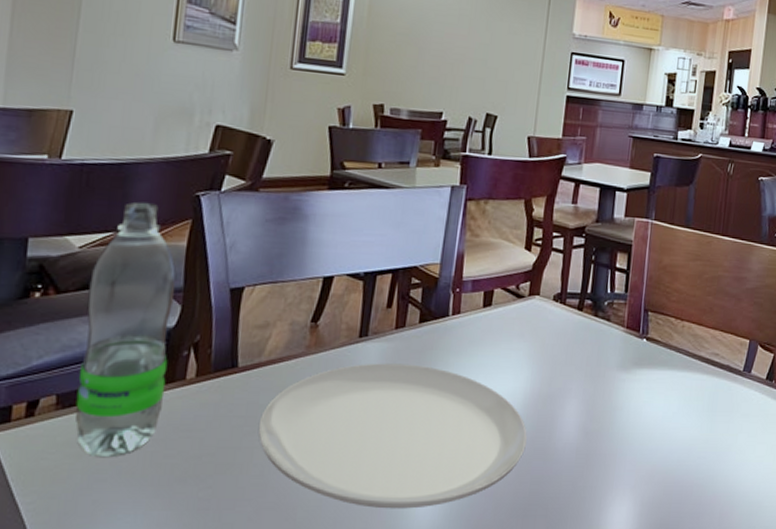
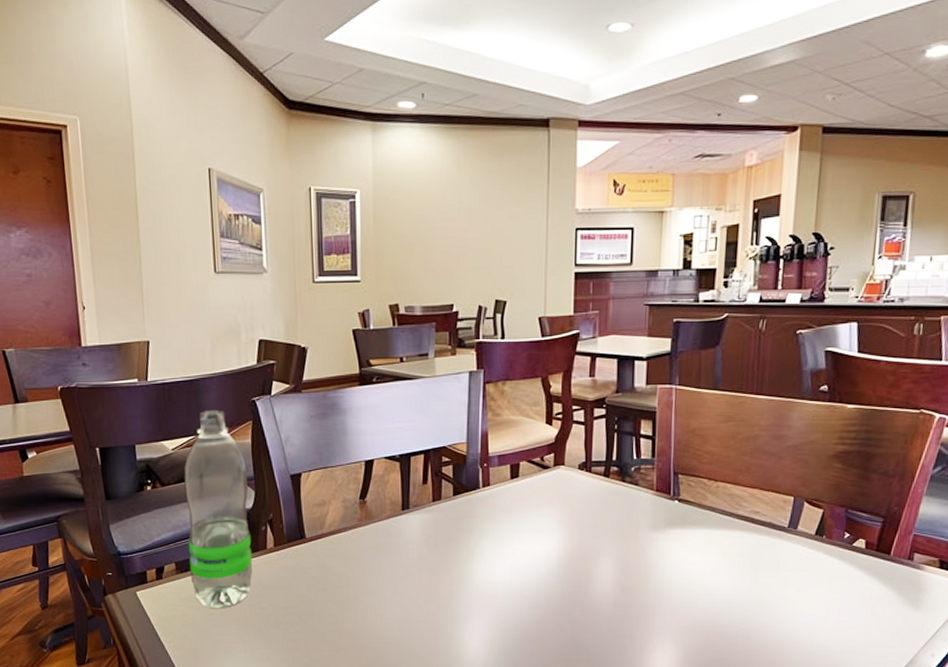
plate: present [258,363,527,509] -> none [328,531,564,651]

